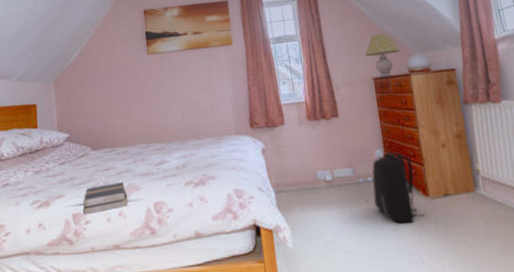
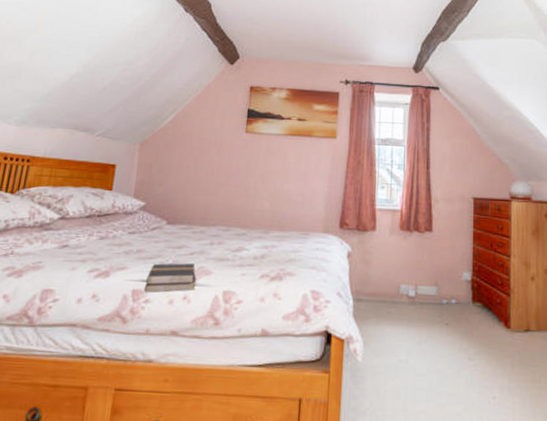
table lamp: present [365,33,401,79] -> none [469,154,505,200]
backpack: present [372,152,426,224] -> none [454,276,504,355]

